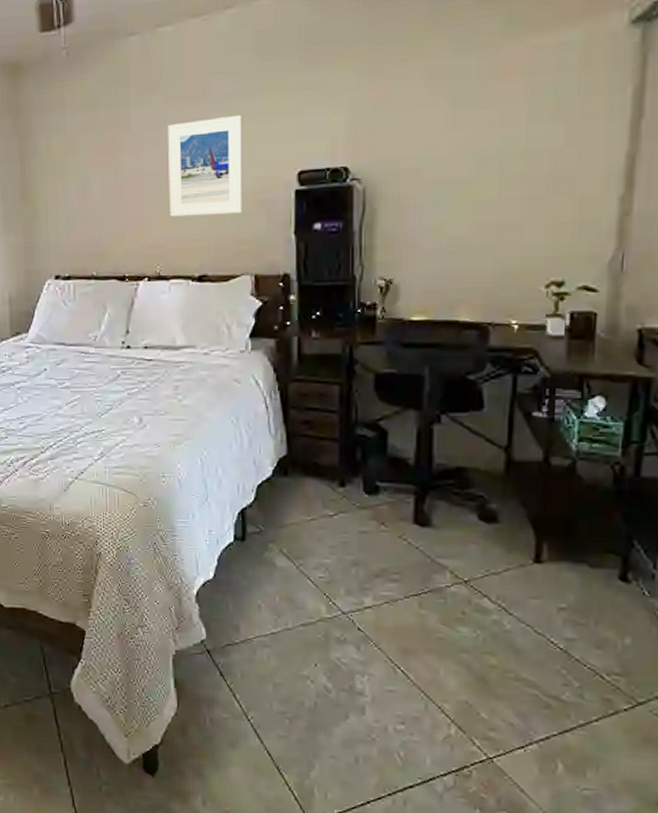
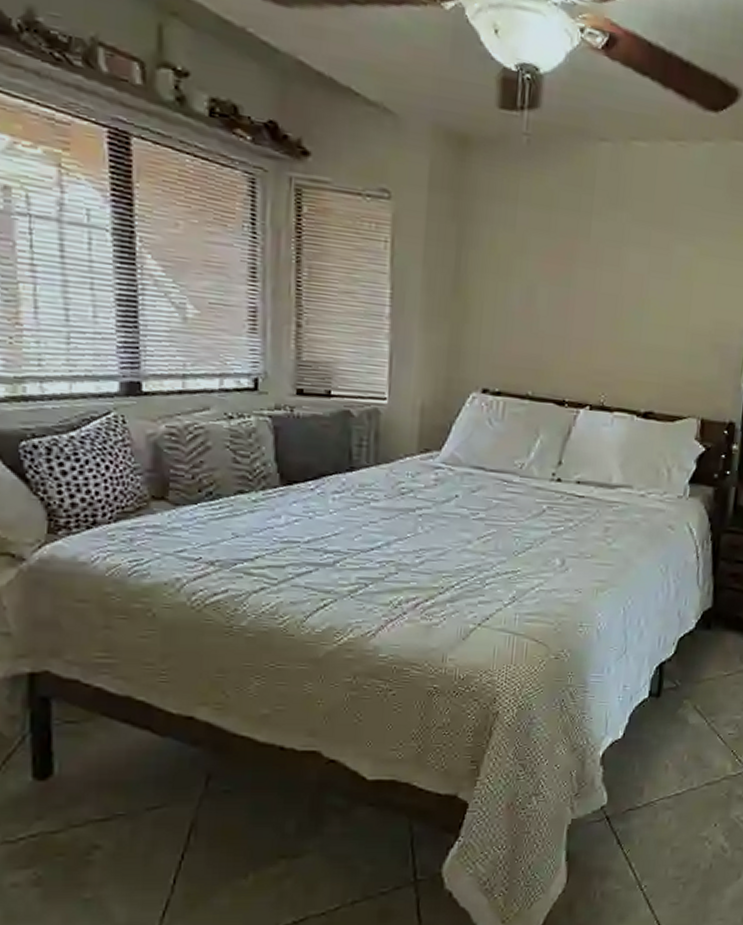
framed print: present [168,114,243,217] -> none [621,245,708,354]

